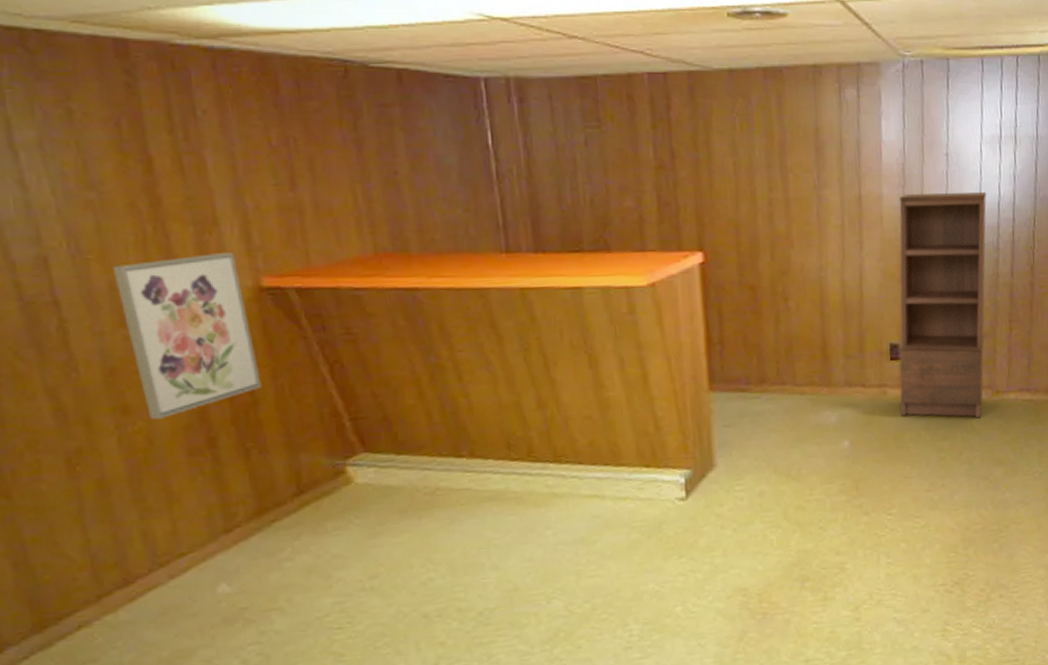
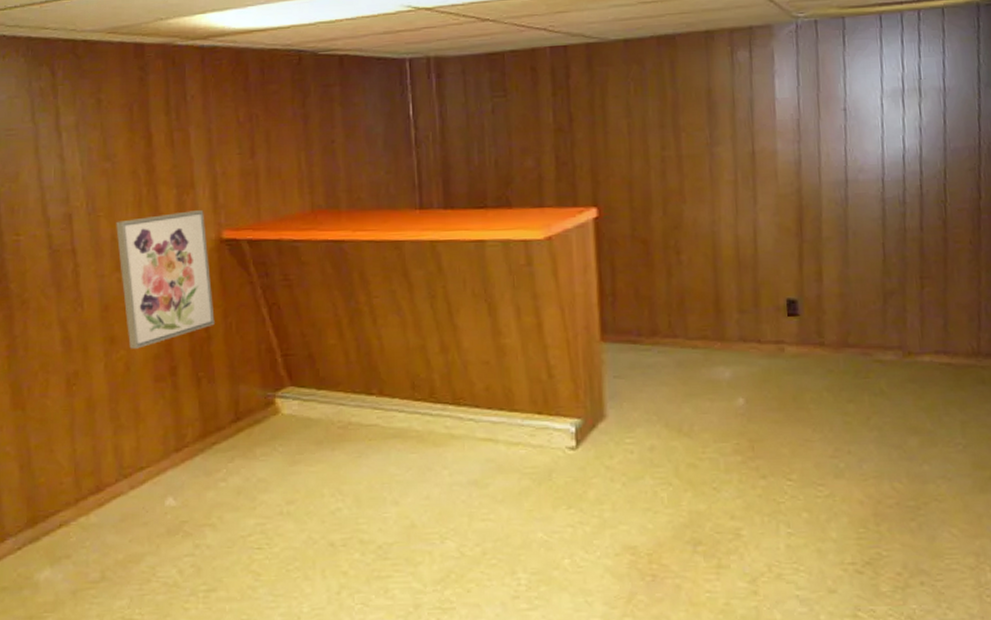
shelving unit: present [899,192,987,418] -> none [795,145,893,381]

